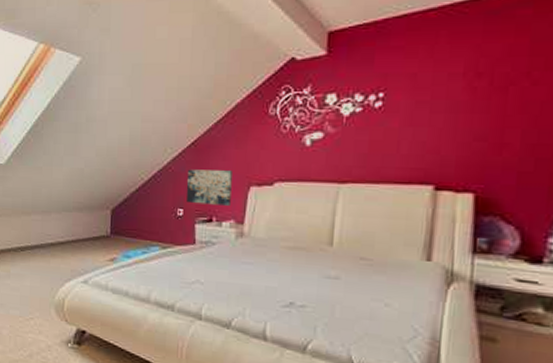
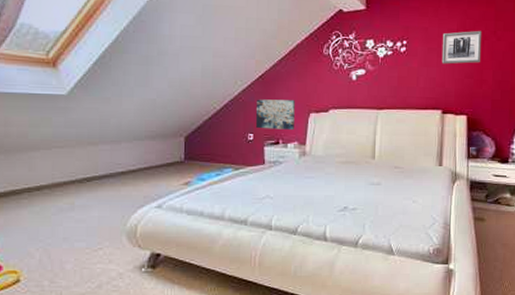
wall art: none [436,72,505,123] -> present [441,30,481,64]

